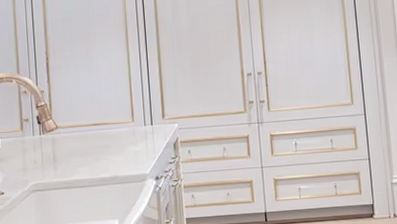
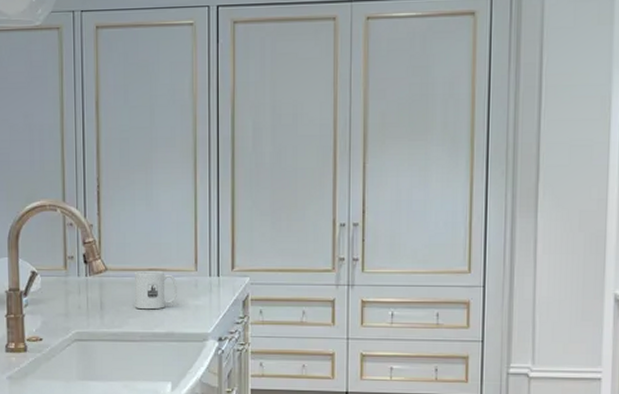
mug: none [82,125,119,159] -> present [134,271,177,310]

